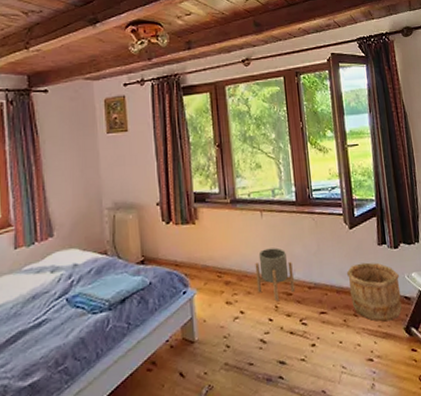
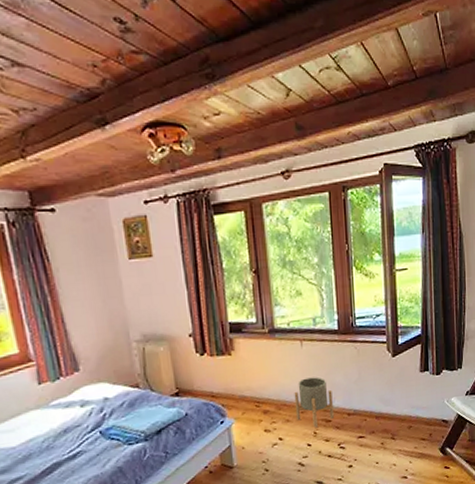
wooden bucket: present [346,262,402,322] -> none [386,389,440,443]

